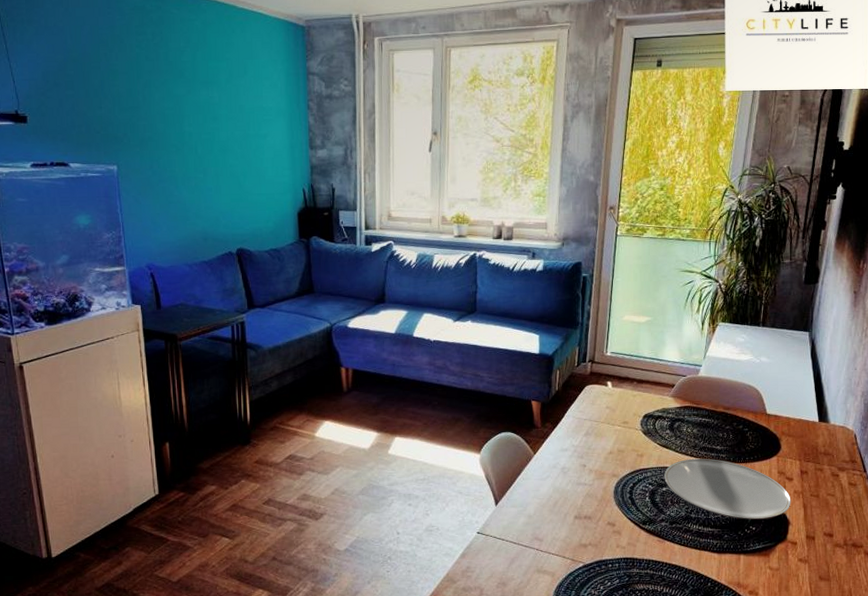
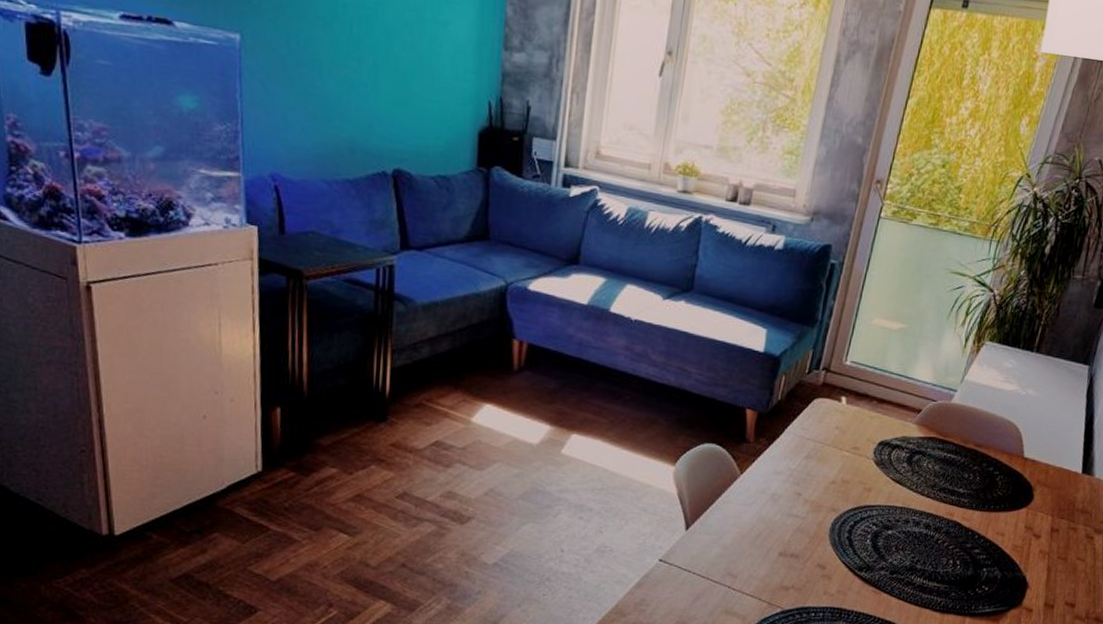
plate: present [664,458,791,520] -> none [892,499,1035,580]

